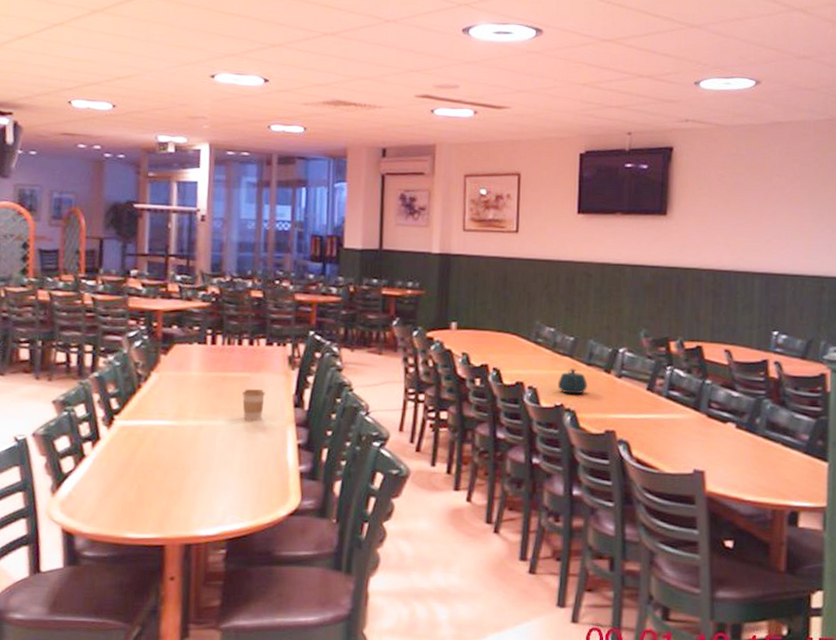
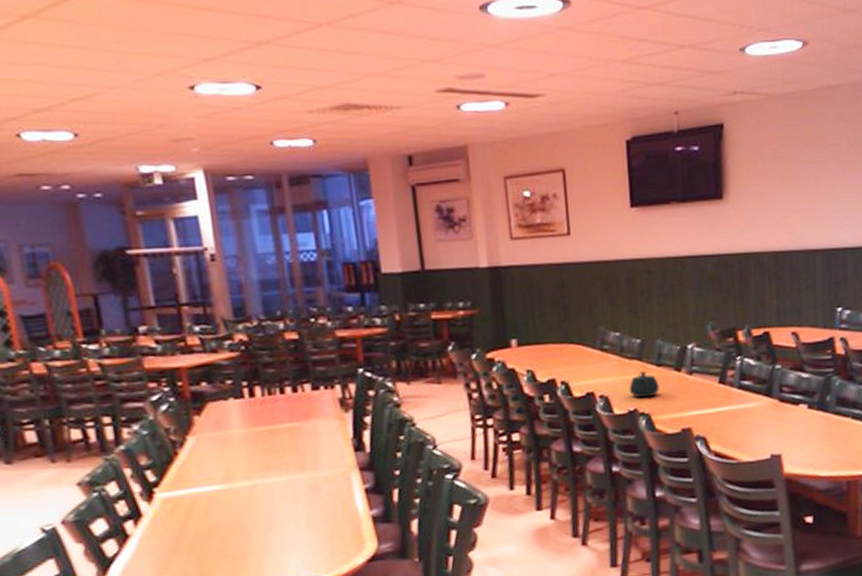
coffee cup: present [242,389,265,422] -> none [294,438,321,473]

